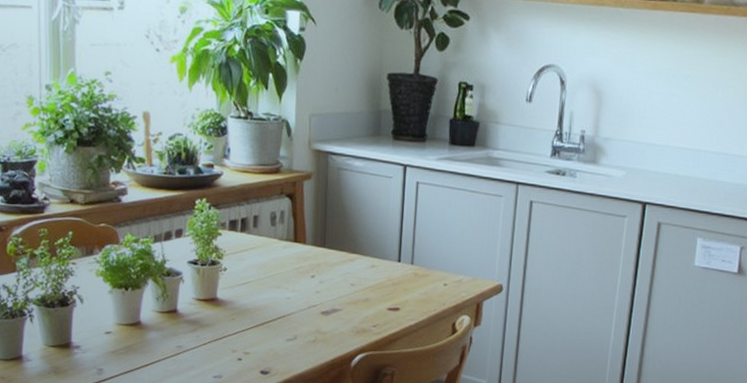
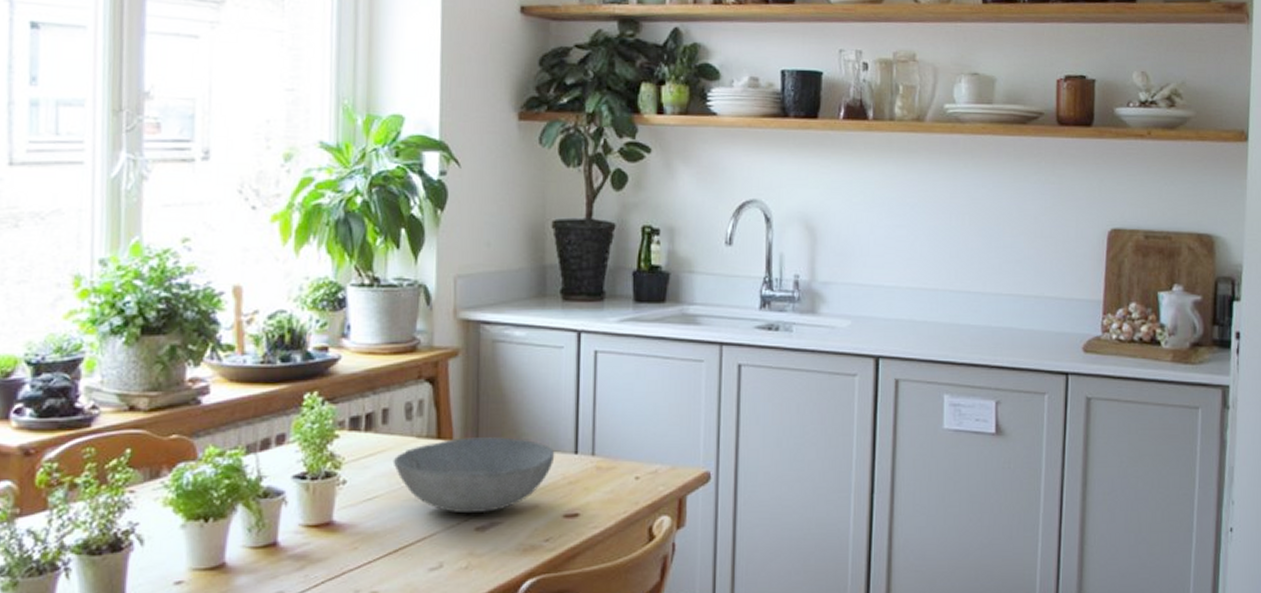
bowl: none [261,243,383,301] -> present [393,437,555,514]

